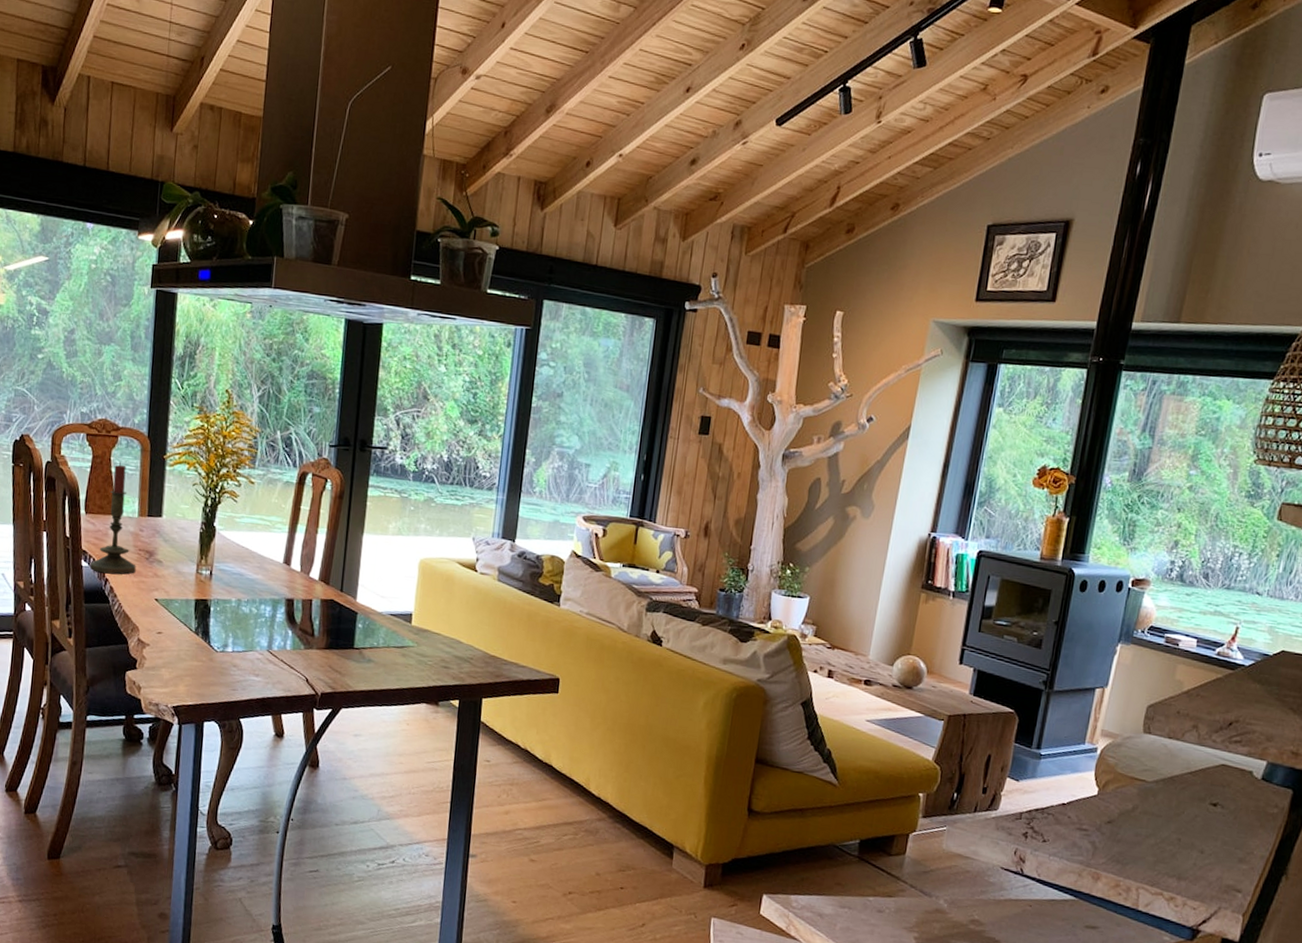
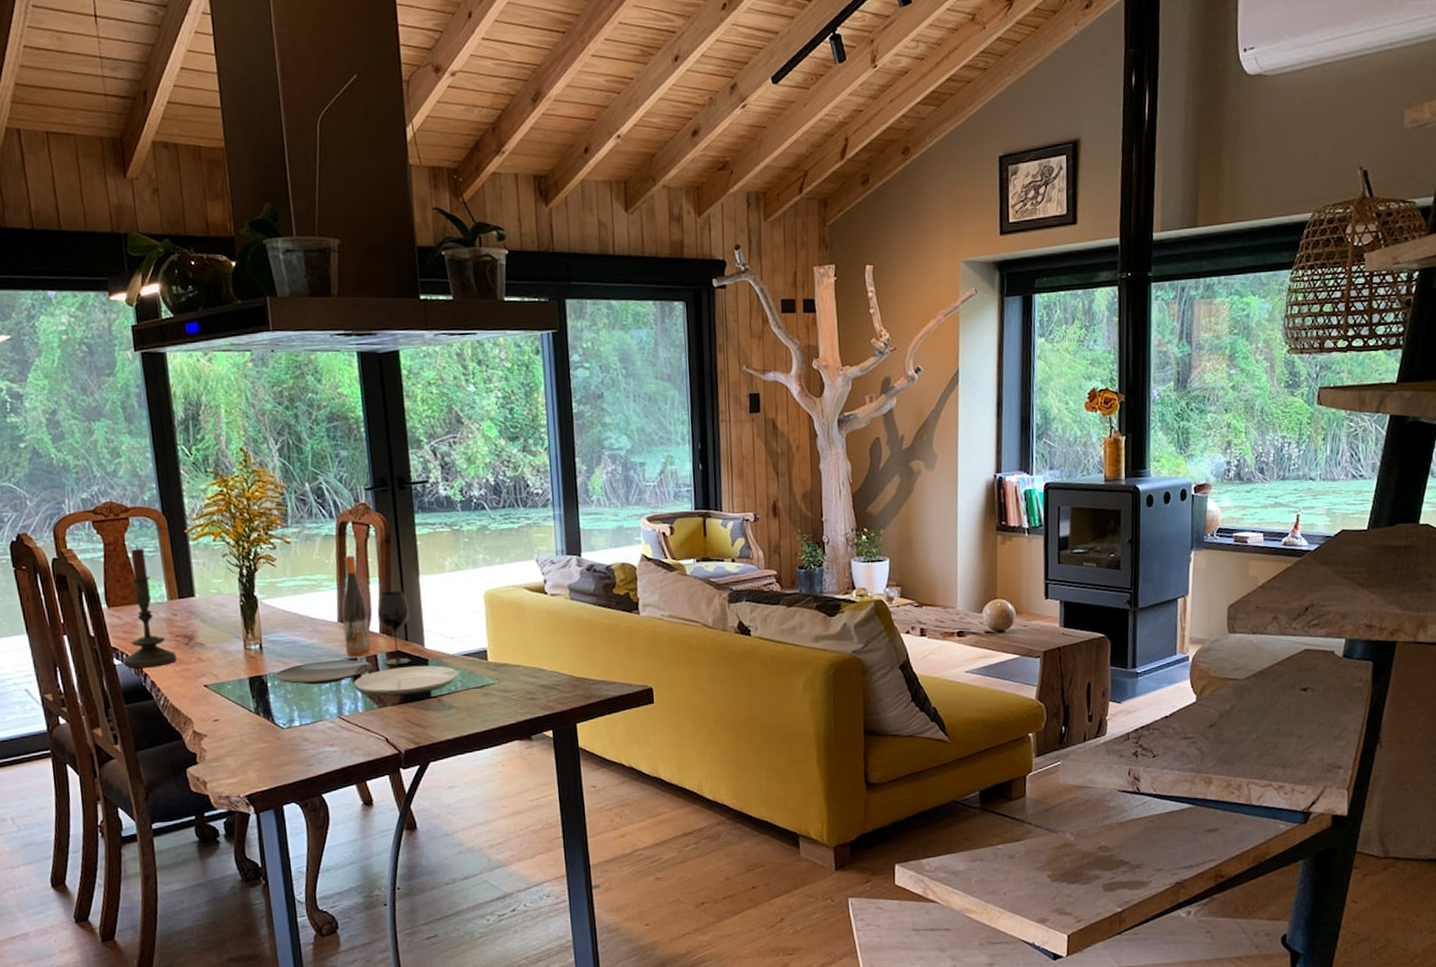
plate: none [218,595,306,618] -> present [274,659,372,685]
wine bottle: none [285,504,312,598] -> present [342,555,371,657]
plate: none [287,614,383,643] -> present [354,665,459,696]
wine glass: none [317,543,349,614] -> present [377,590,410,666]

